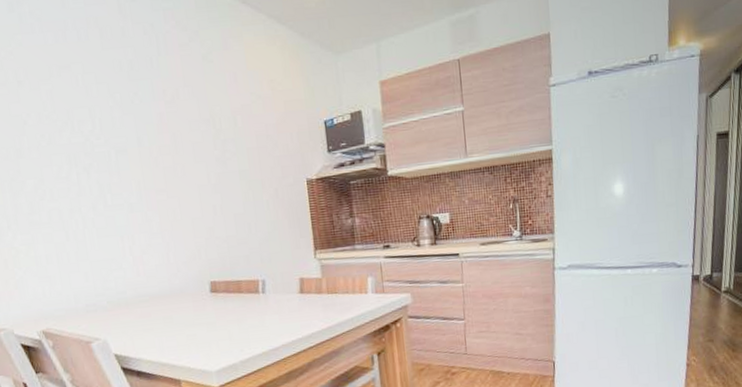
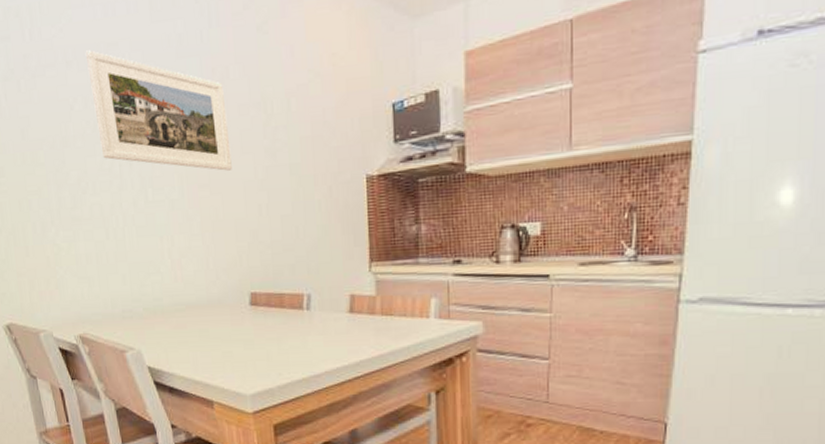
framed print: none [37,71,187,177] -> present [85,50,232,171]

